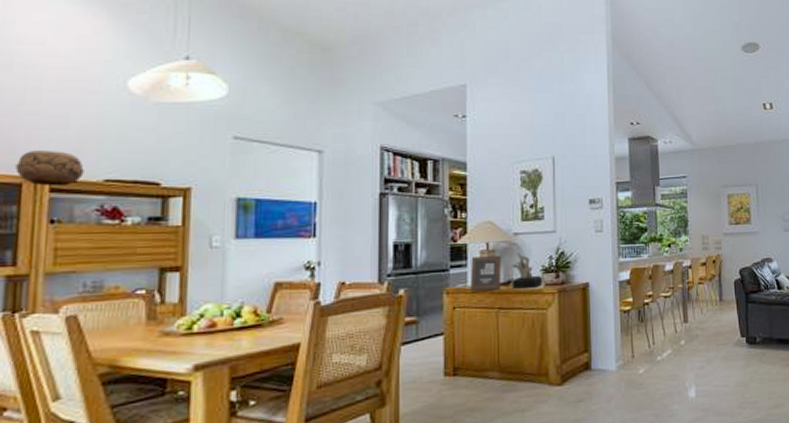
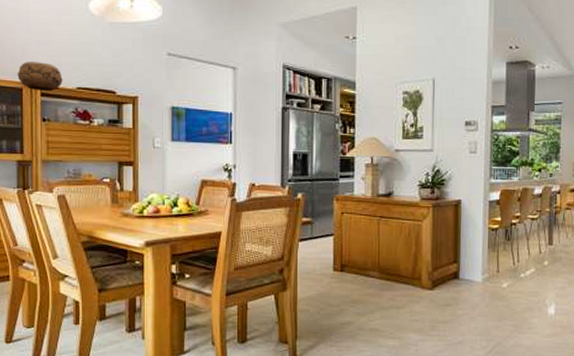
picture frame: present [470,256,502,292] -> none [356,169,384,201]
decorative sculpture: present [511,253,543,289] -> none [392,168,419,201]

